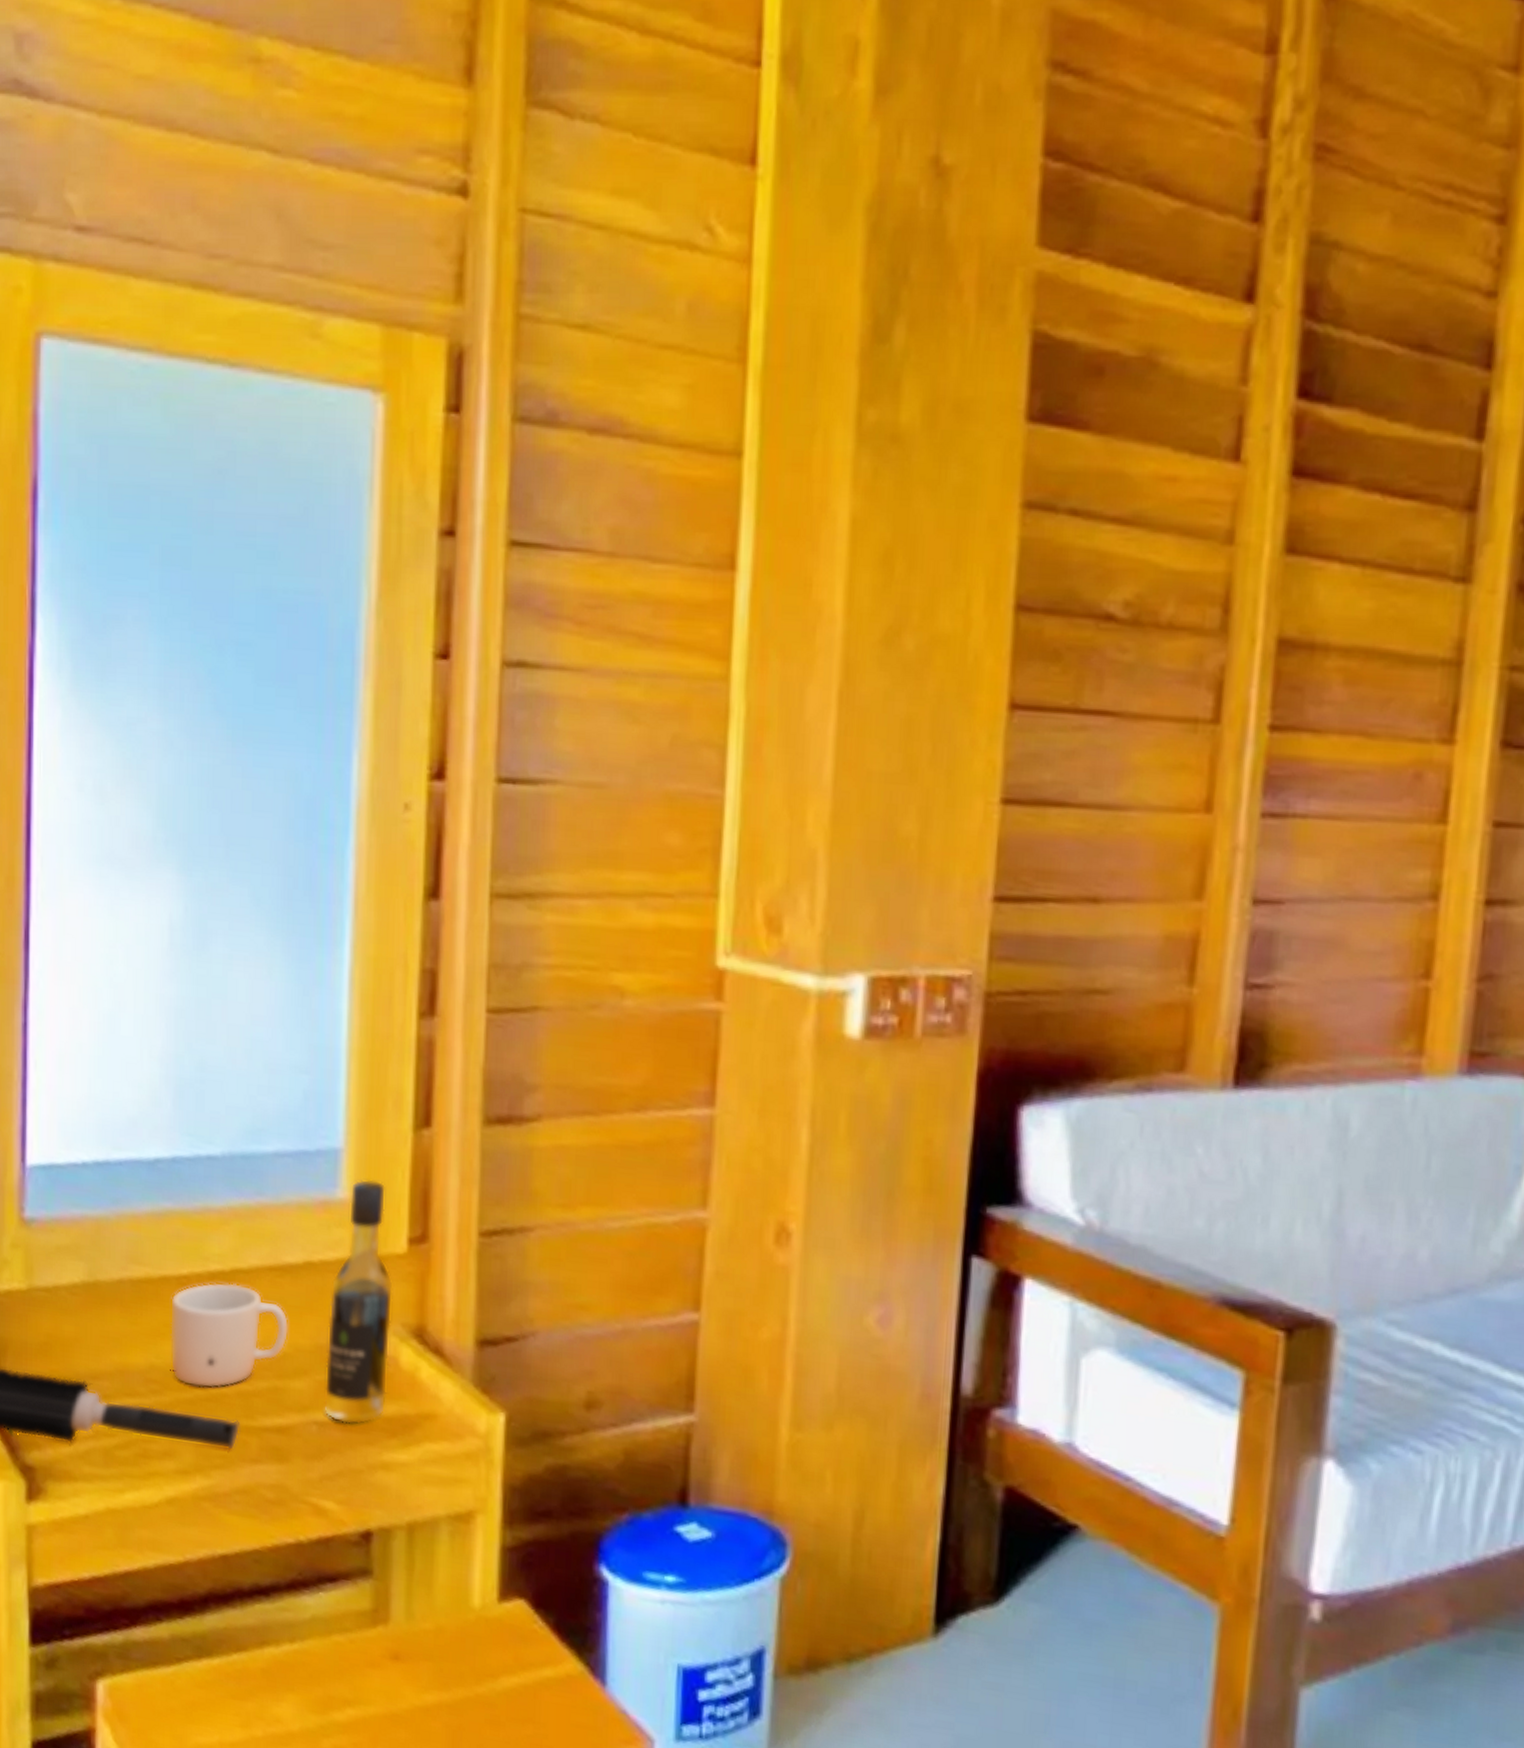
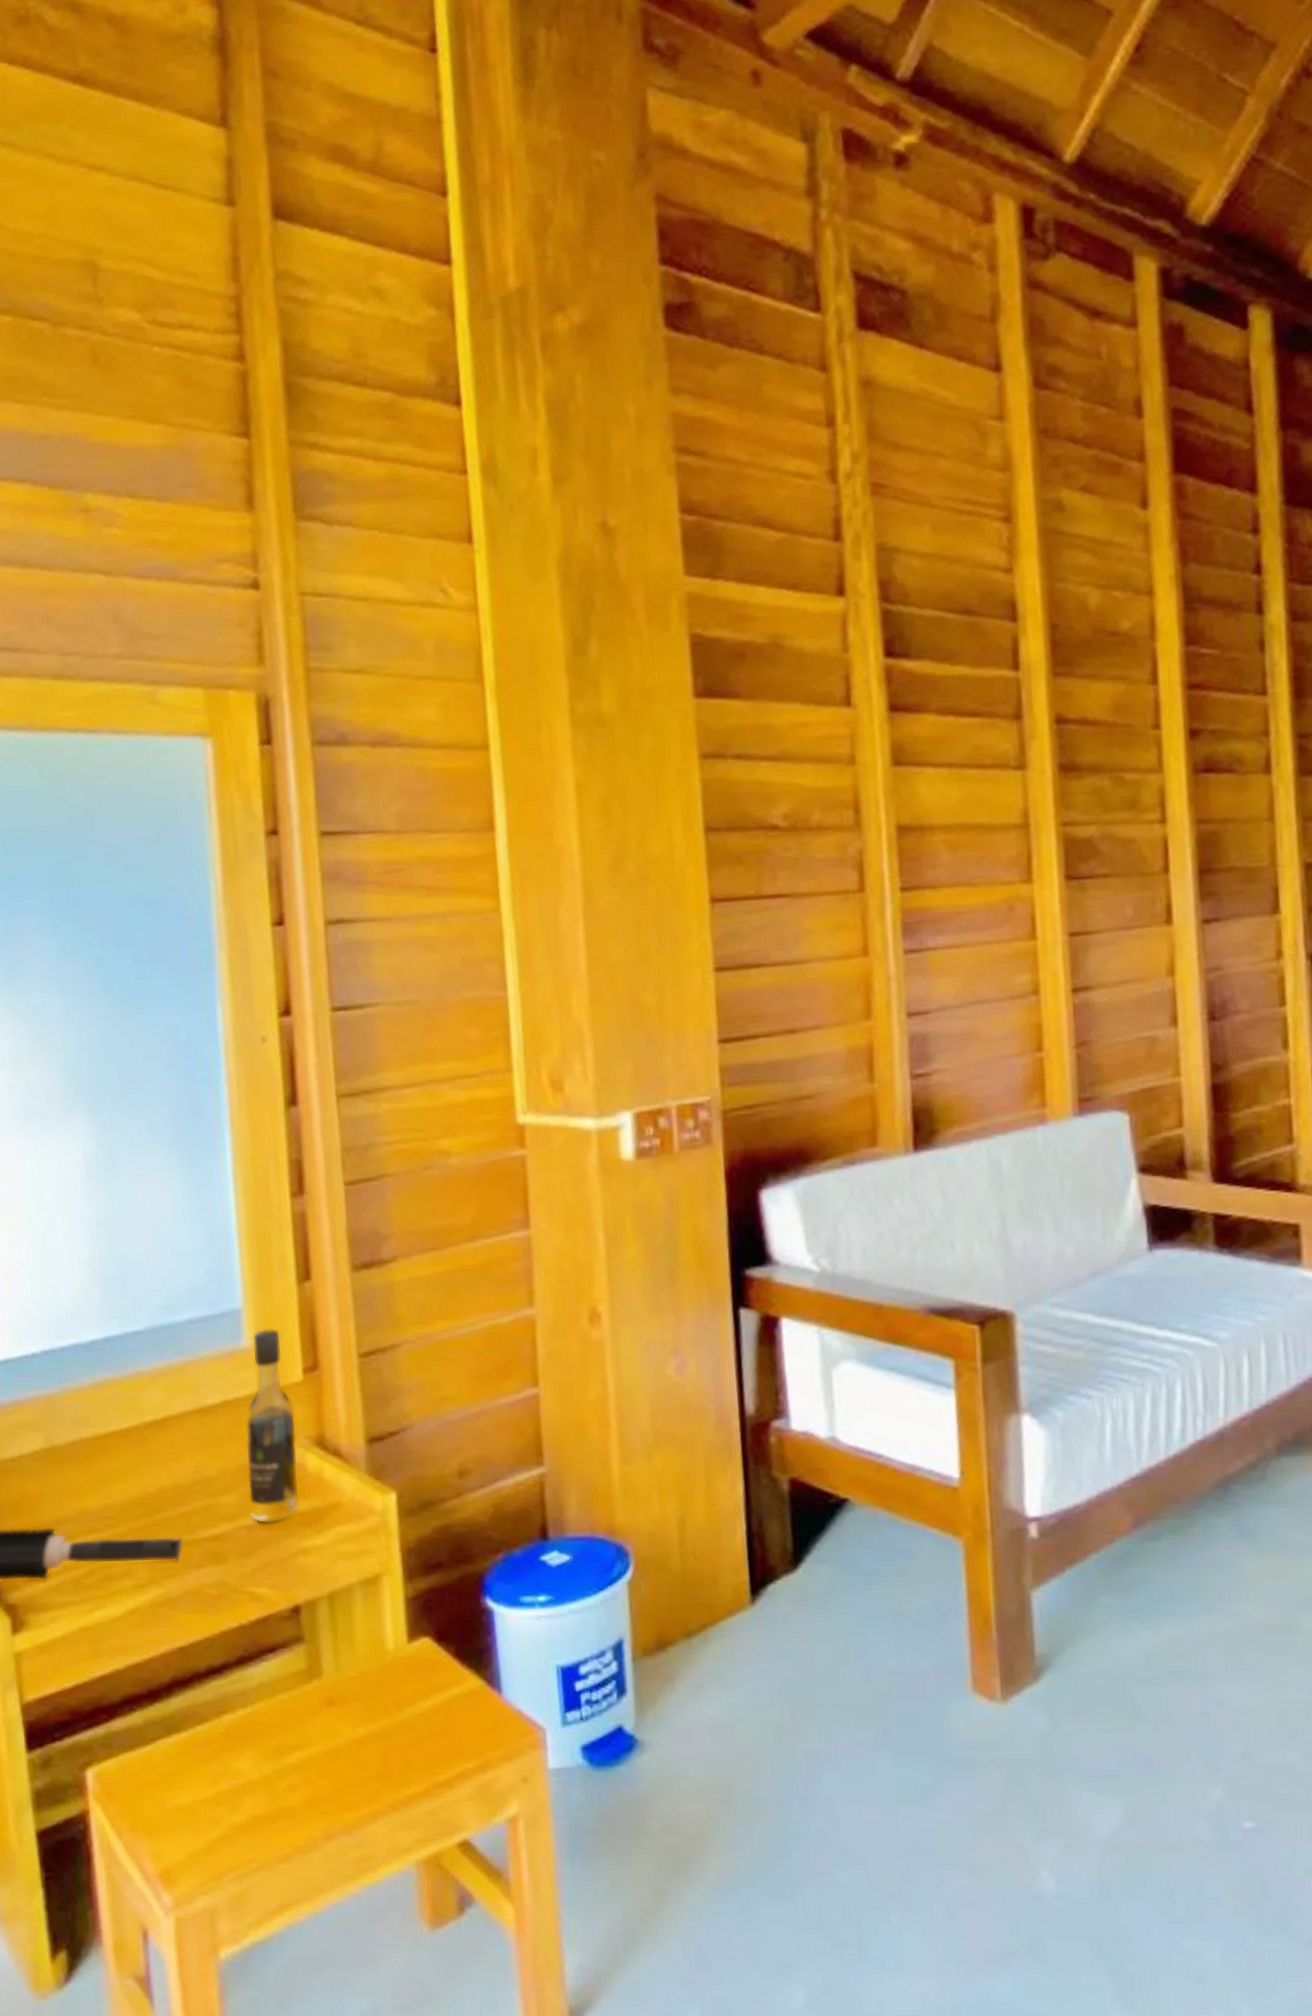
mug: present [170,1282,288,1388] -> none [116,1428,215,1515]

